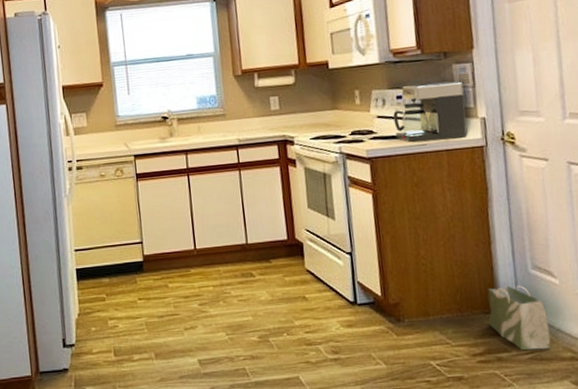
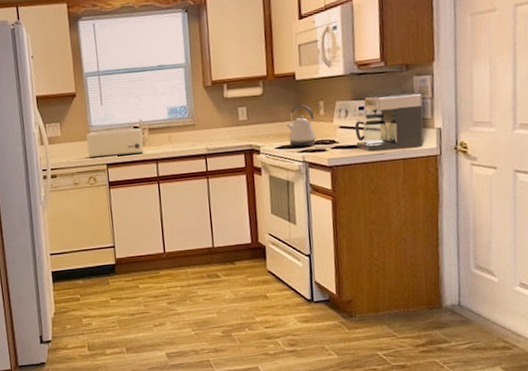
toaster: none [113,117,173,151] -> present [86,127,144,159]
kettle: none [321,94,354,138] -> present [287,105,317,148]
grocery bag: present [487,285,551,350] -> none [431,283,487,341]

